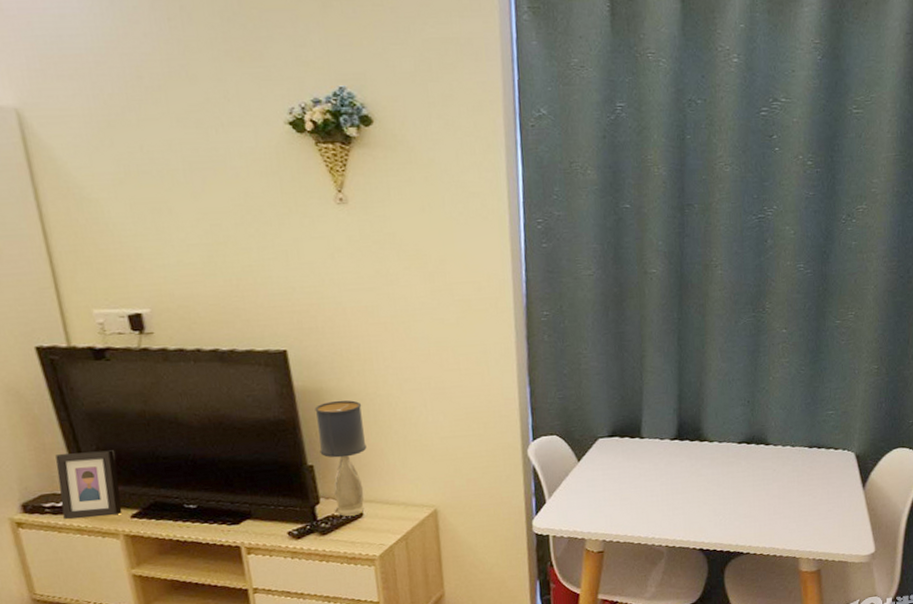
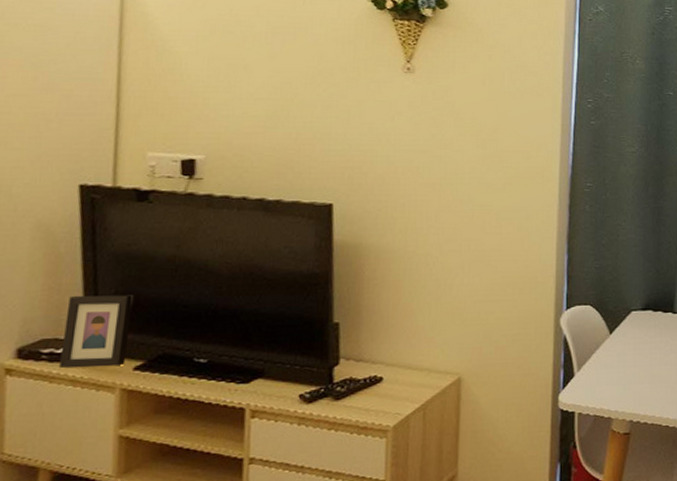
table lamp: present [314,400,367,517] -> none [348,257,399,381]

